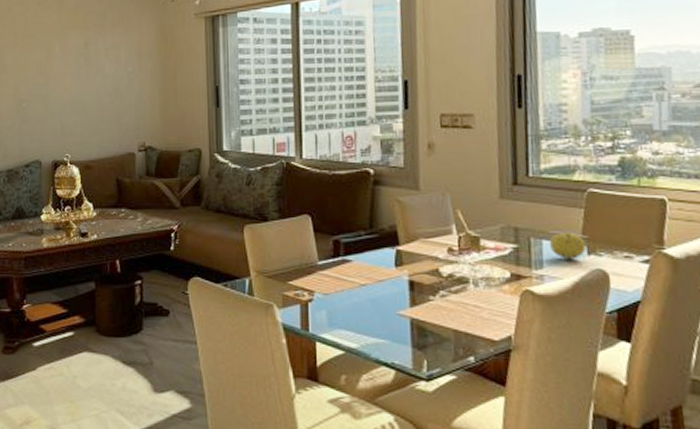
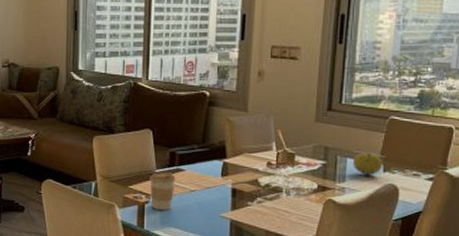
coffee cup: none [312,264,342,309] -> present [150,172,176,210]

